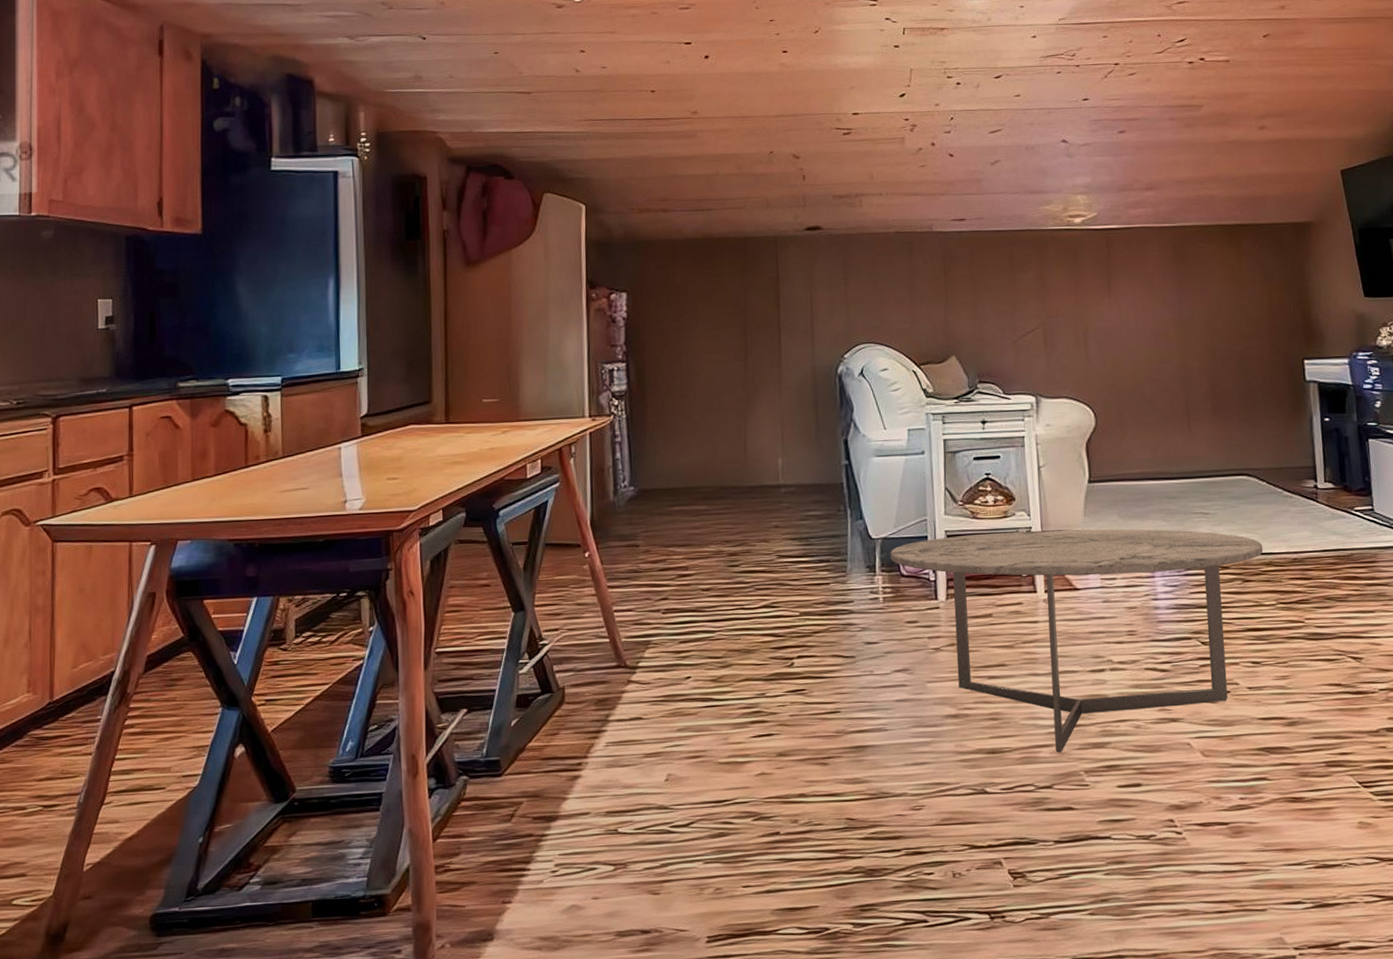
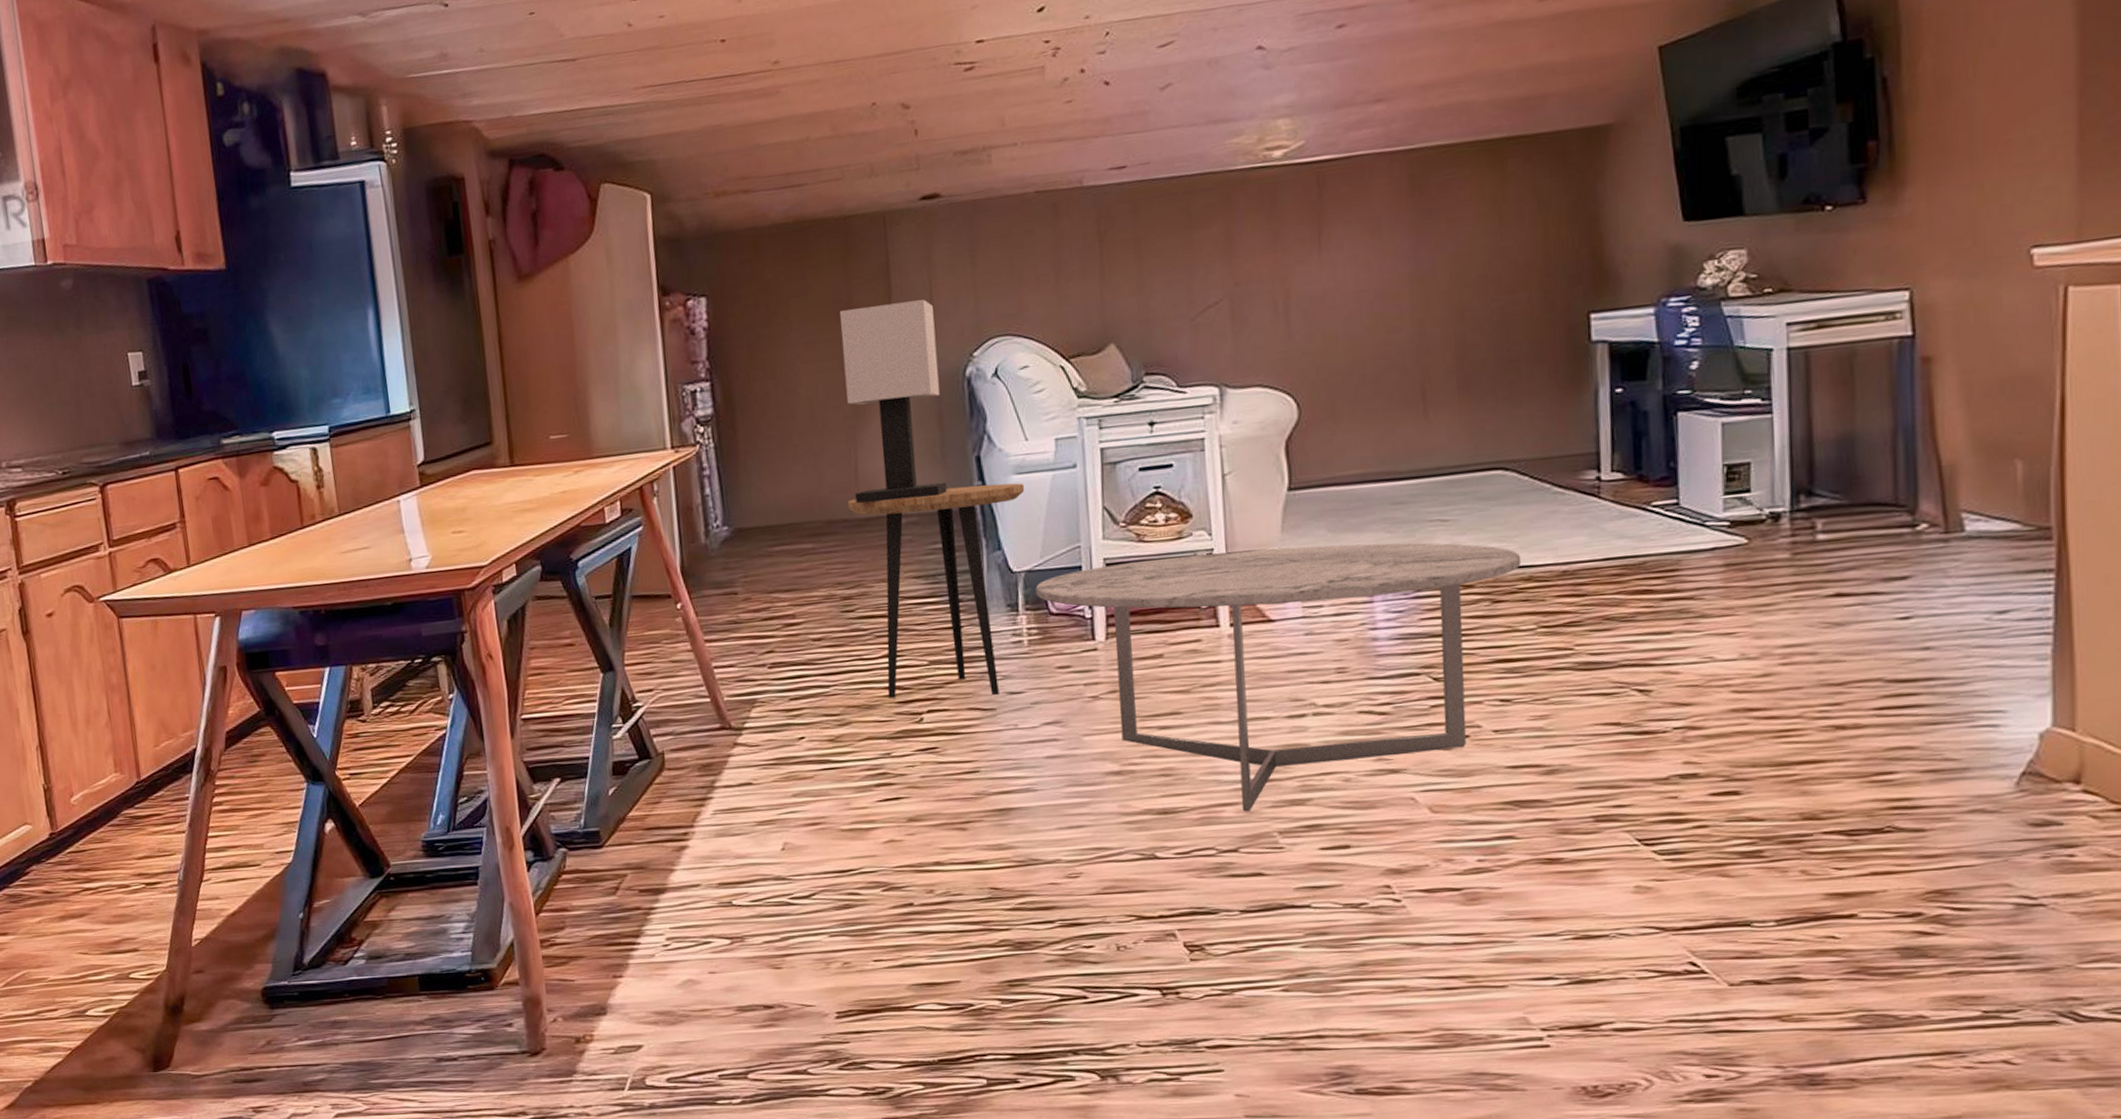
table lamp: none [737,309,820,474] -> present [840,299,947,503]
side table: none [737,463,882,645] -> present [848,482,1024,699]

